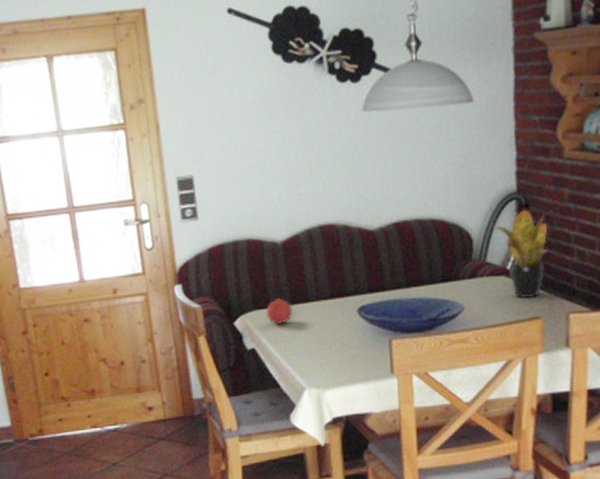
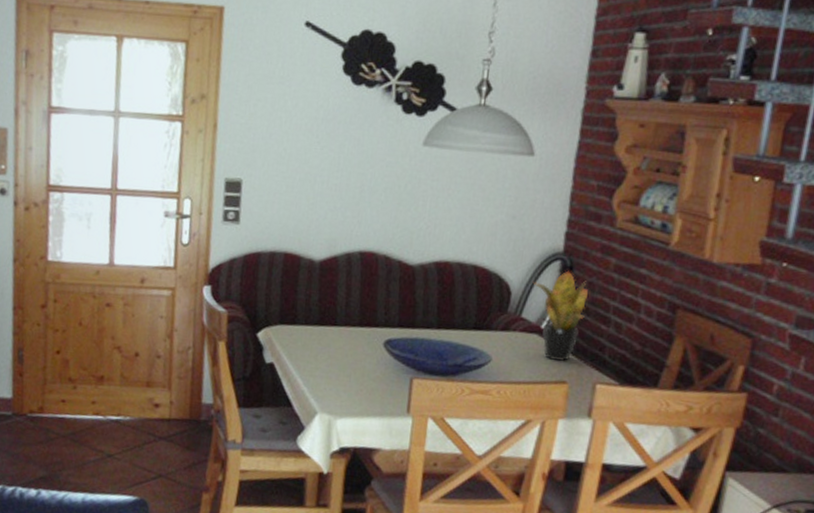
fruit: present [266,298,293,324] -> none [291,316,319,343]

